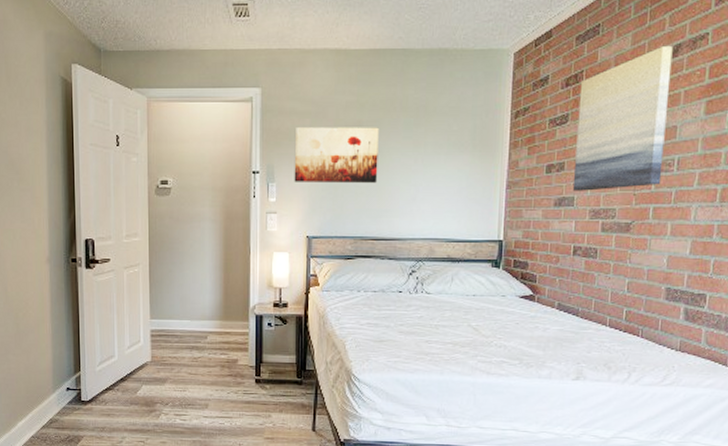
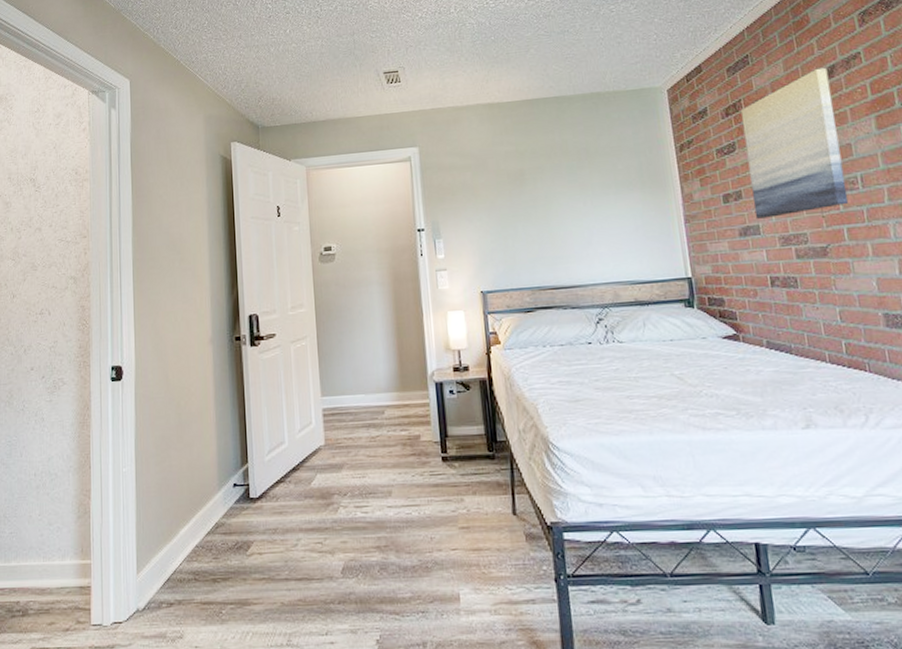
wall art: present [294,127,379,184] -> none [457,173,548,236]

